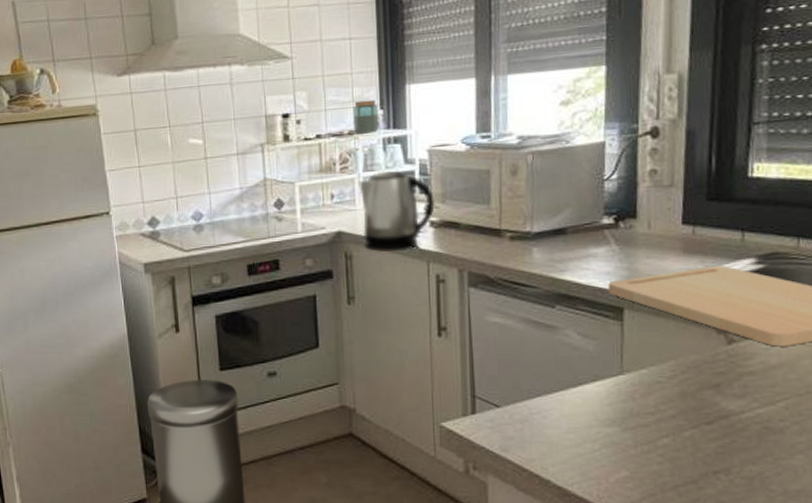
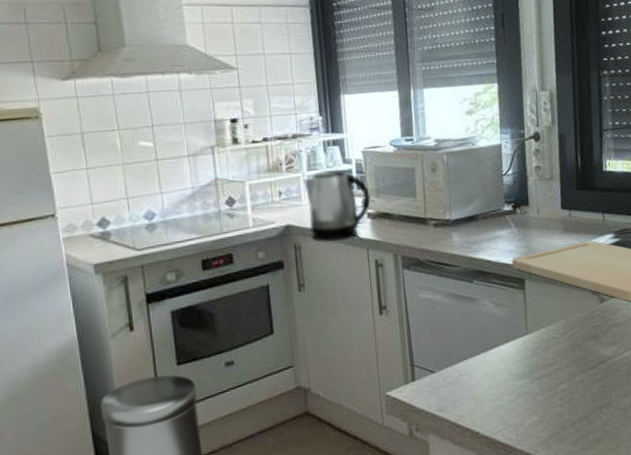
peanut butter: present [353,100,379,134] -> none [295,107,319,138]

